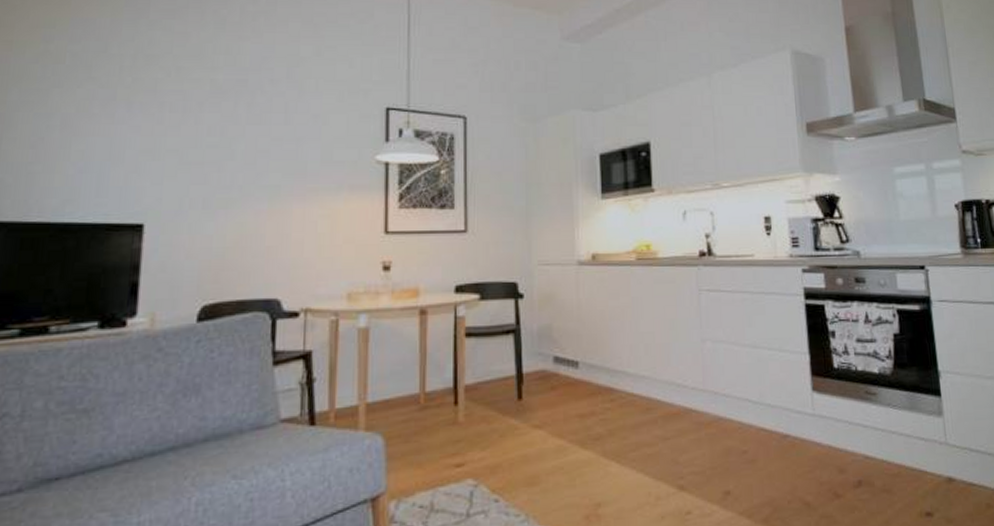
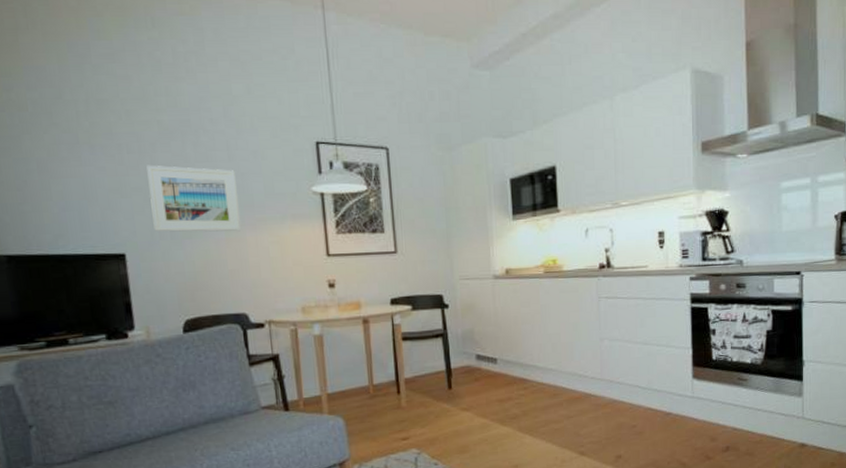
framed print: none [184,125,290,203] -> present [147,165,242,232]

